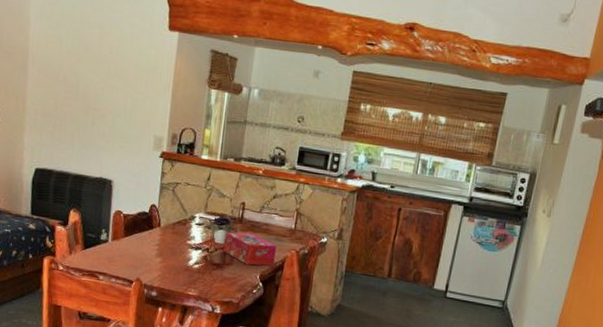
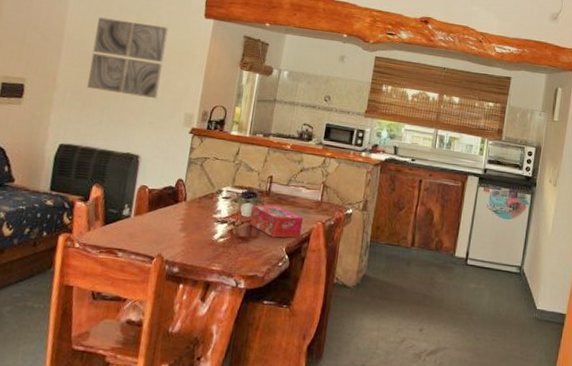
wall art: none [56,32,132,121] -> present [87,17,169,99]

